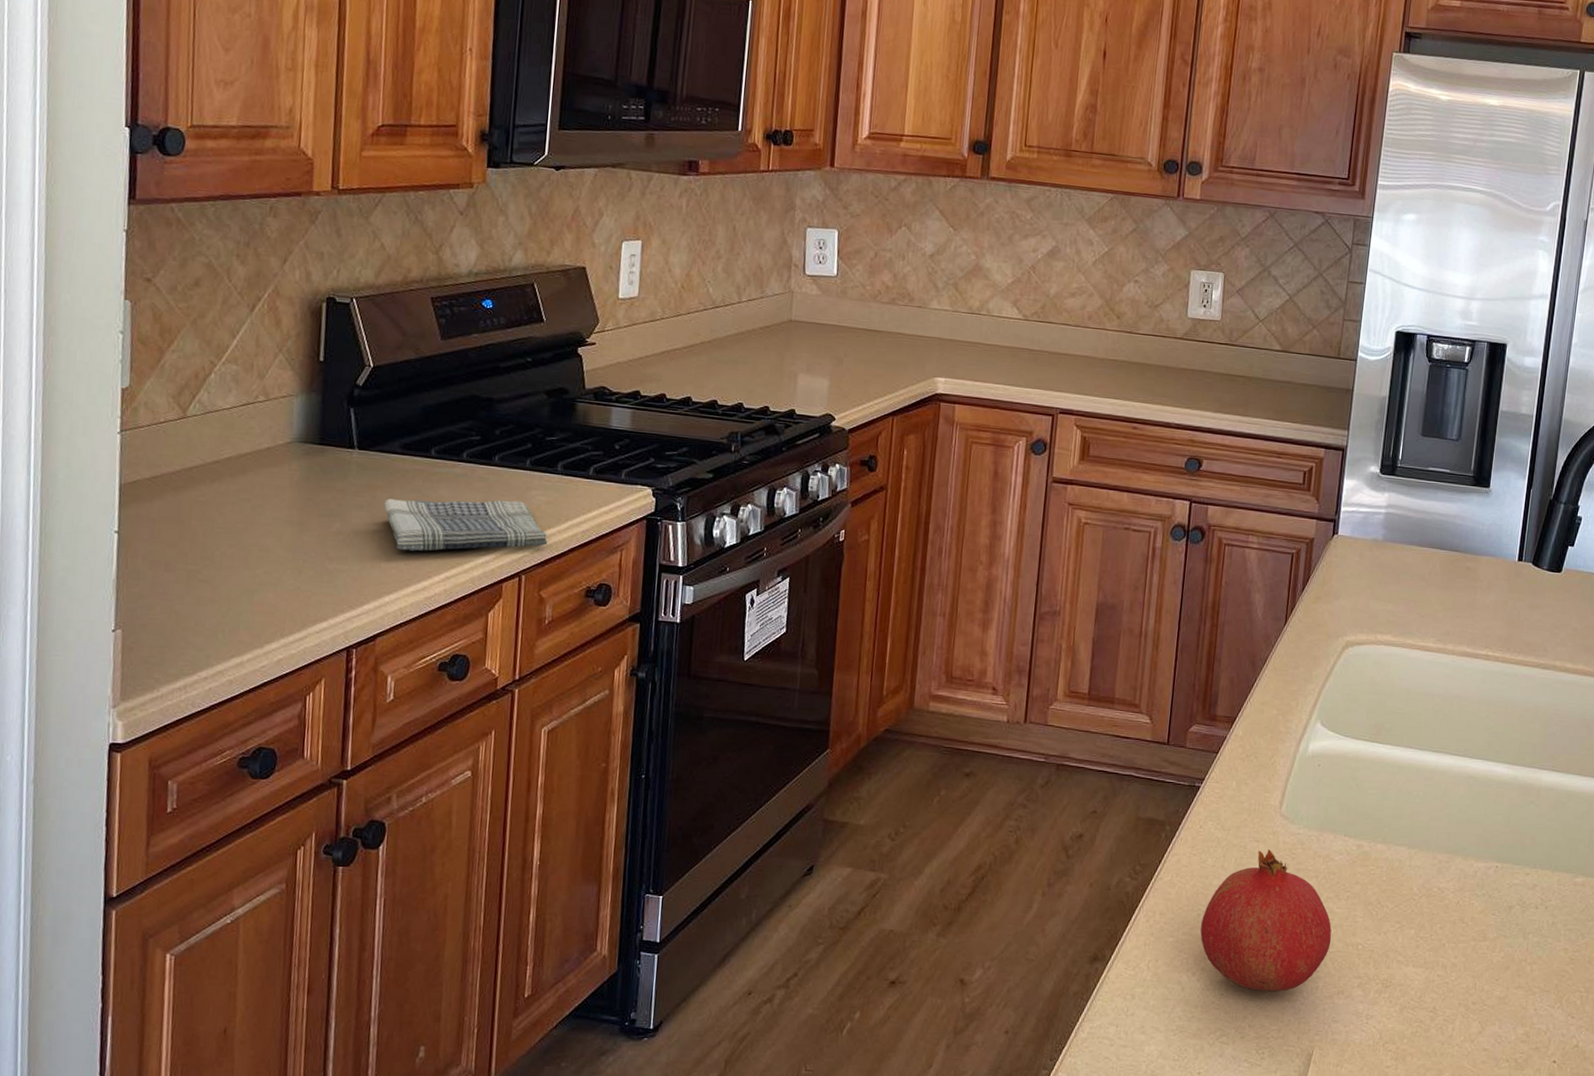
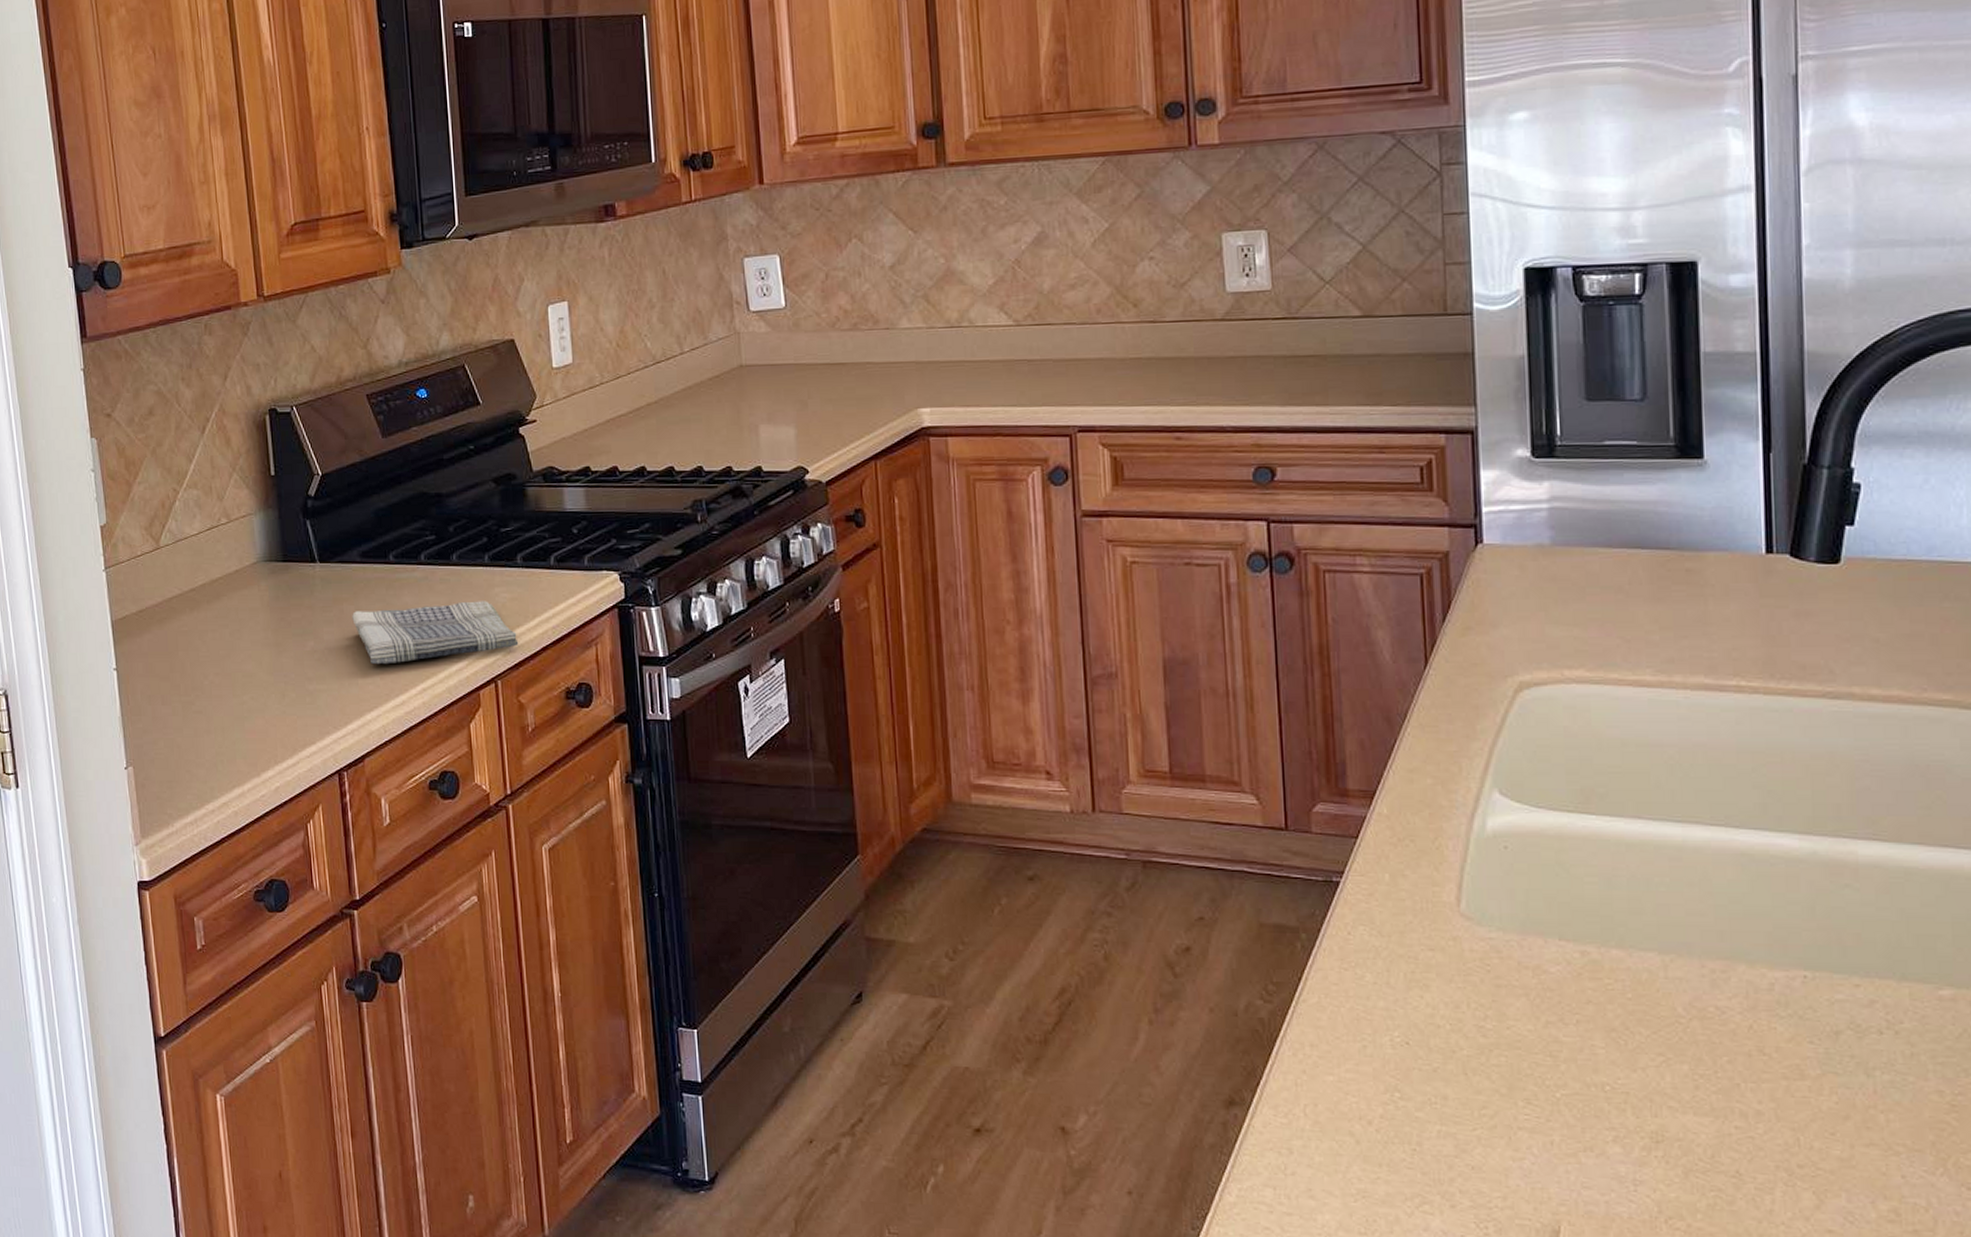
fruit: present [1200,849,1332,992] -> none [1369,960,1563,1147]

